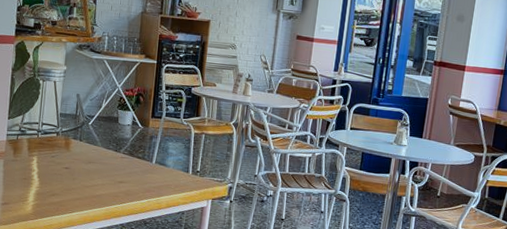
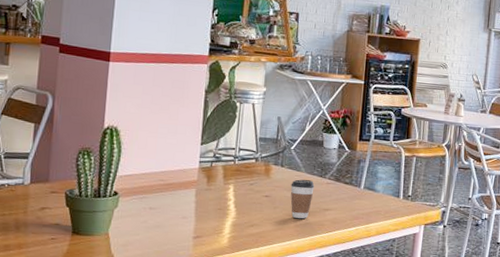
coffee cup: none [88,153,110,190] -> present [290,179,315,219]

